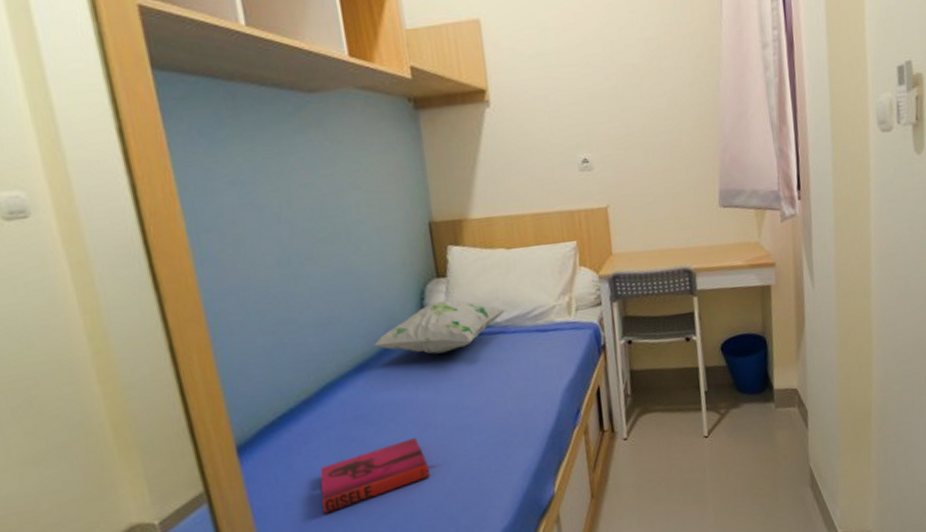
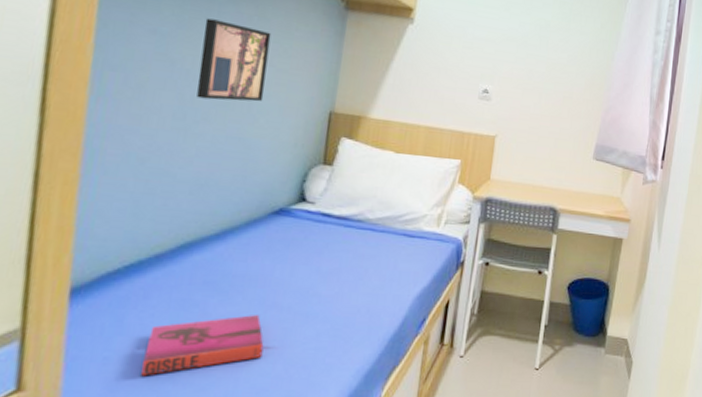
wall art: none [279,153,360,240] -> present [196,18,271,102]
decorative pillow: present [374,300,507,355] -> none [244,187,382,237]

